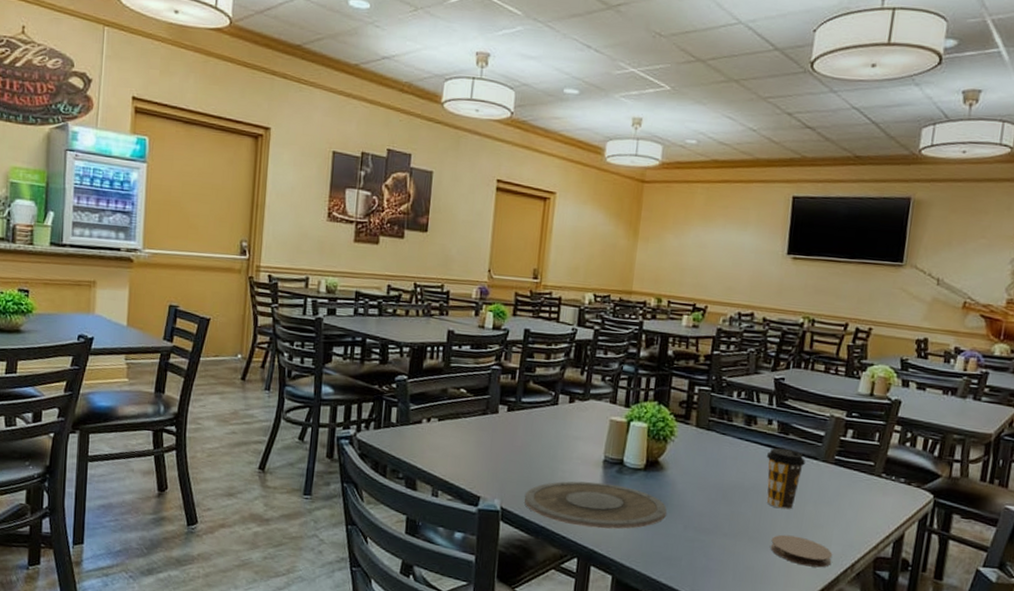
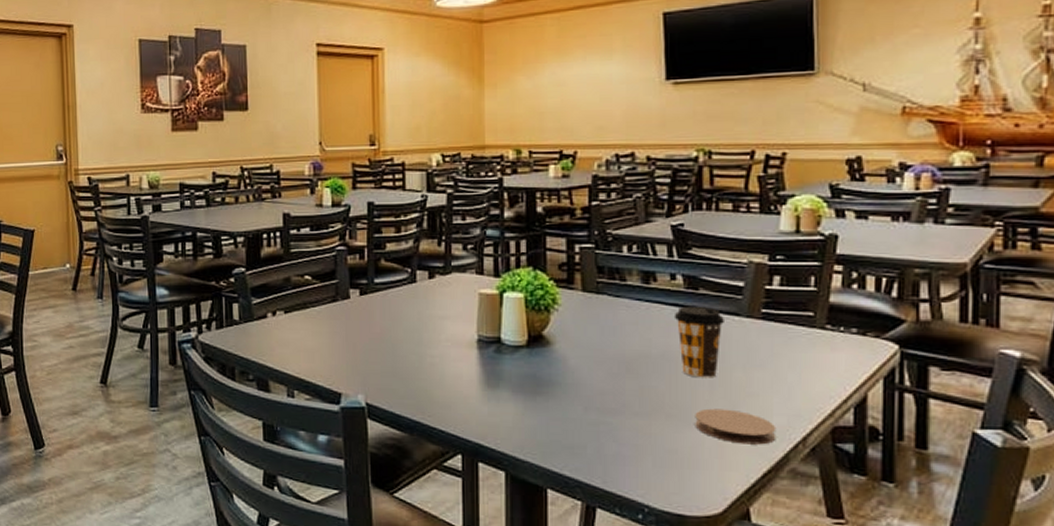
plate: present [524,481,667,529] -> none [391,365,562,419]

